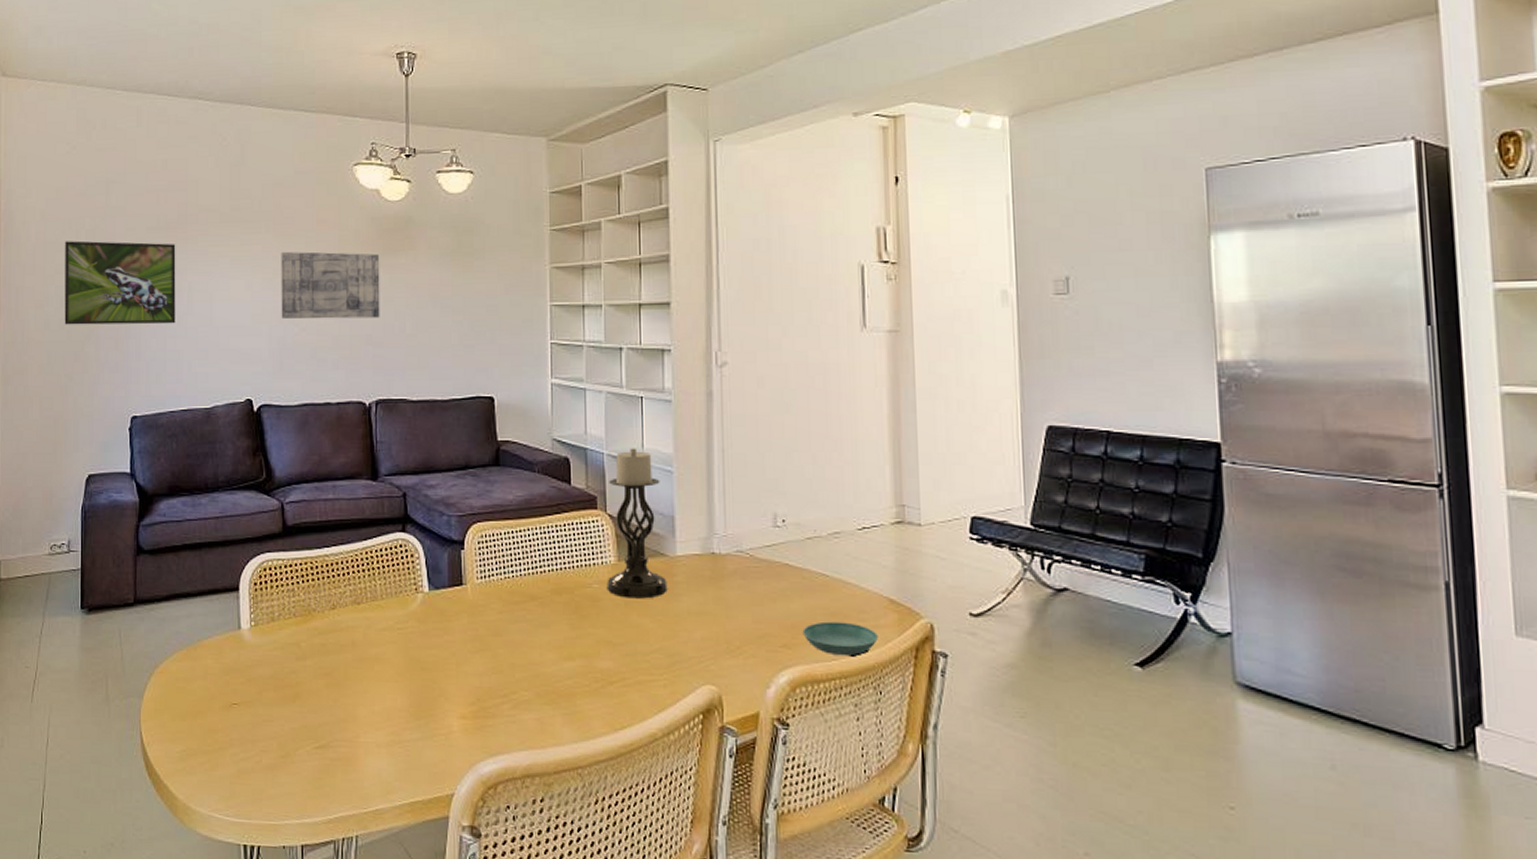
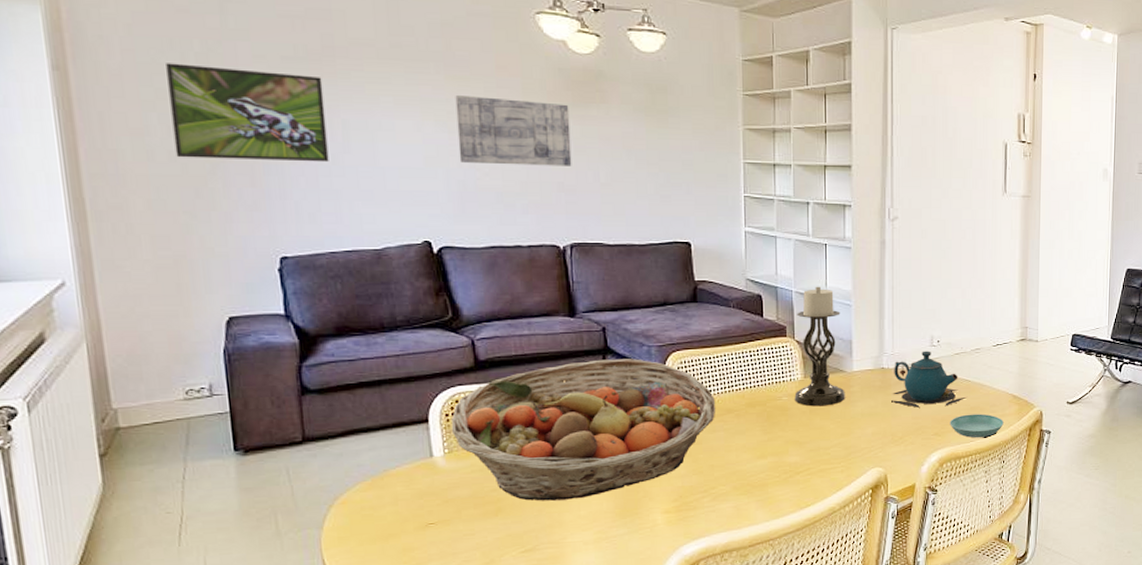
fruit basket: none [258,529,519,691] -> present [450,359,716,501]
teapot: none [725,532,825,609] -> present [891,350,967,408]

